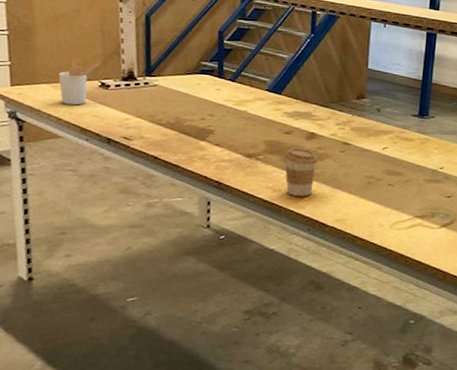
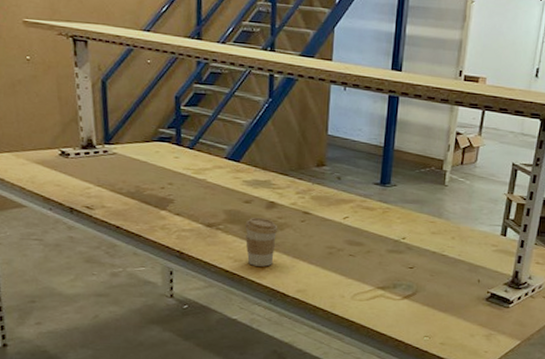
utensil holder: present [58,58,101,106] -> none [19,126,60,175]

